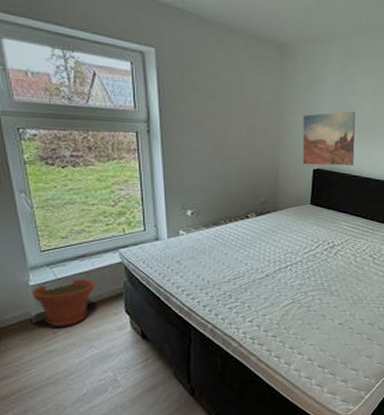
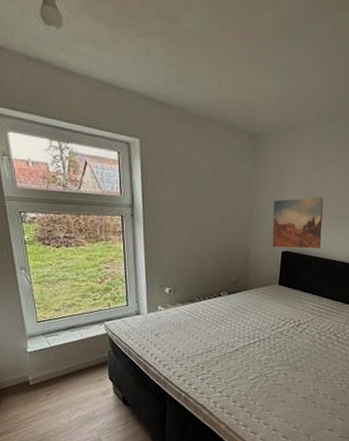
plant pot: present [32,279,96,326] -> none [29,347,84,389]

